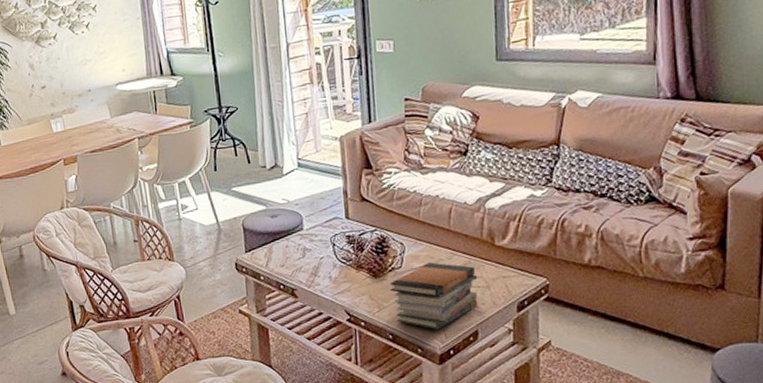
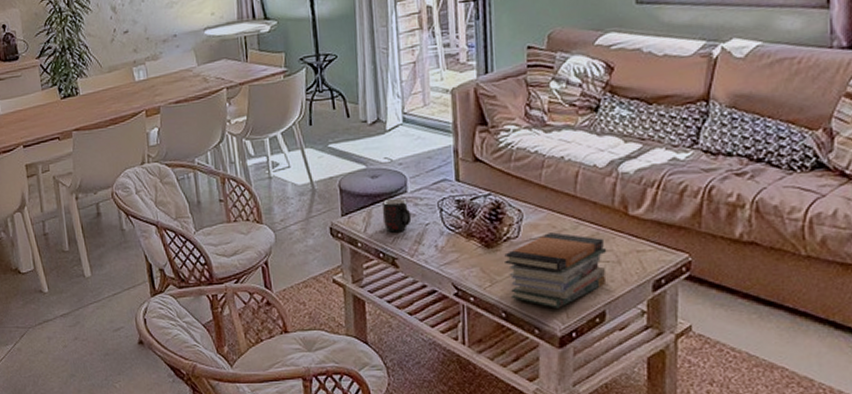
mug: none [281,235,308,266] -> present [382,198,412,233]

